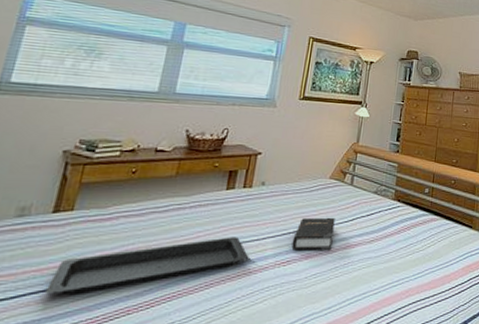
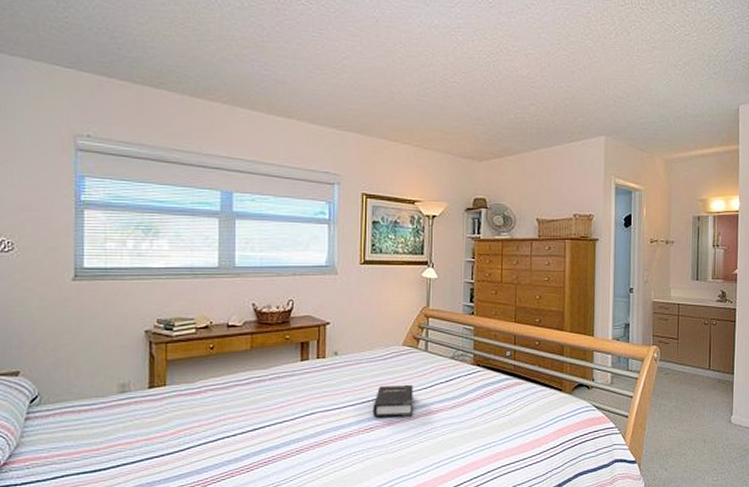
serving tray: present [46,237,248,295] -> none [159,406,331,460]

